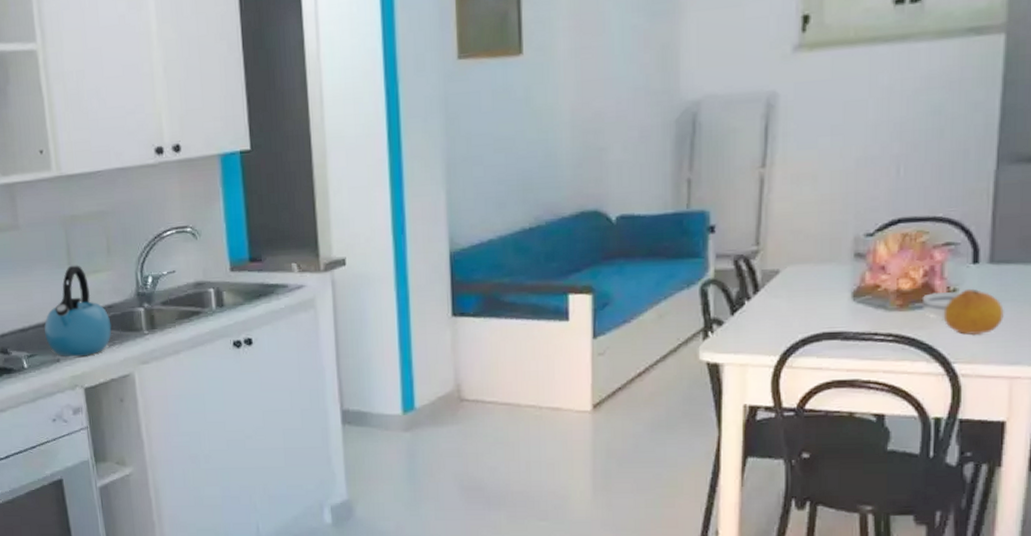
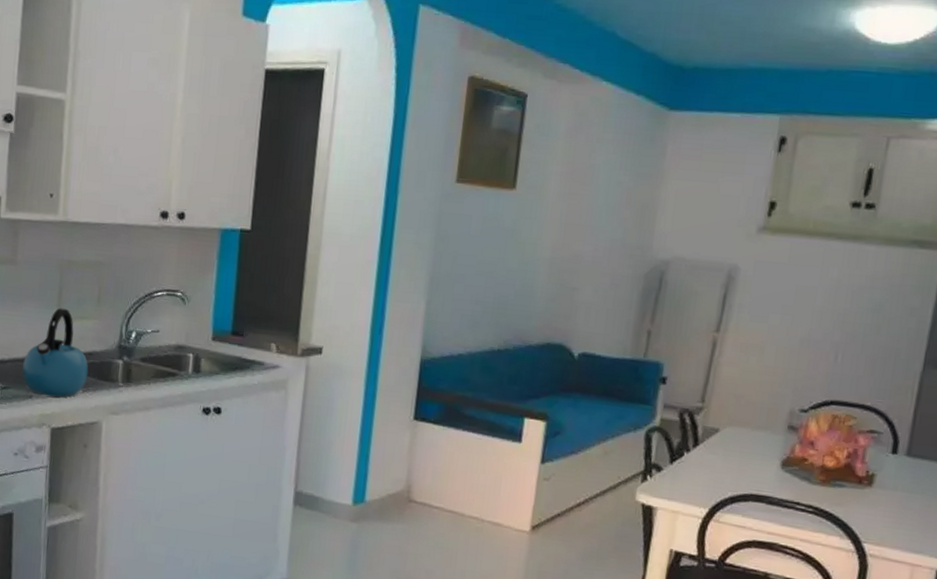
bowl: present [921,291,961,321] -> none [842,474,878,502]
fruit: present [943,288,1004,335] -> none [860,476,914,520]

